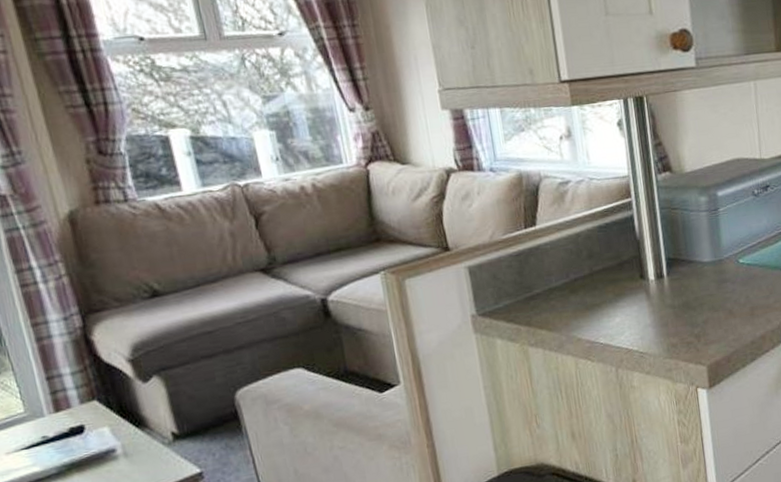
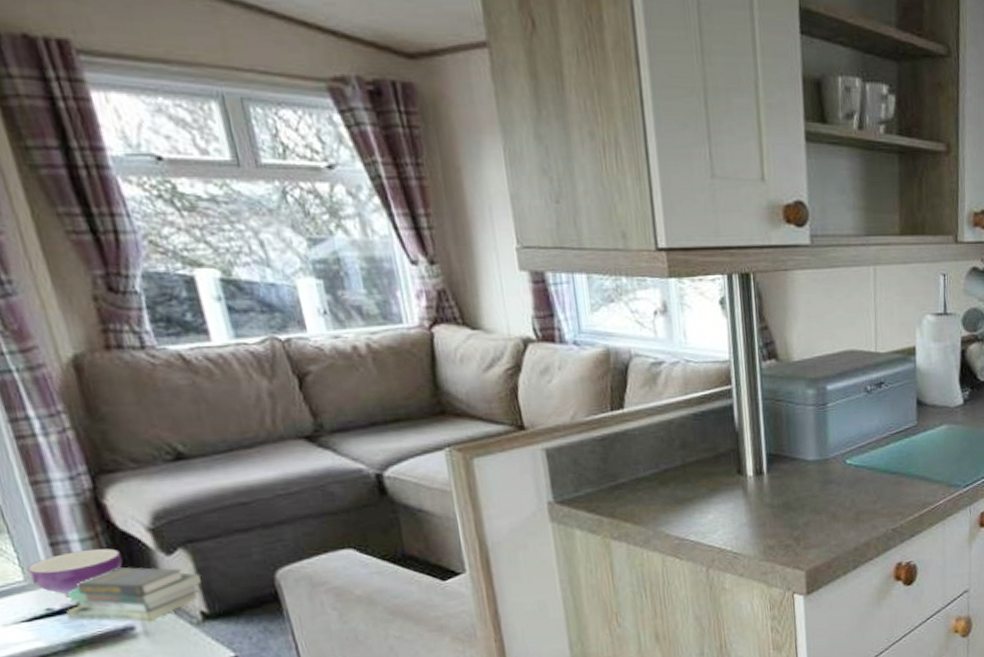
bowl: none [27,379,107,427] -> present [27,548,123,599]
books: none [59,394,172,447] -> present [66,566,201,622]

